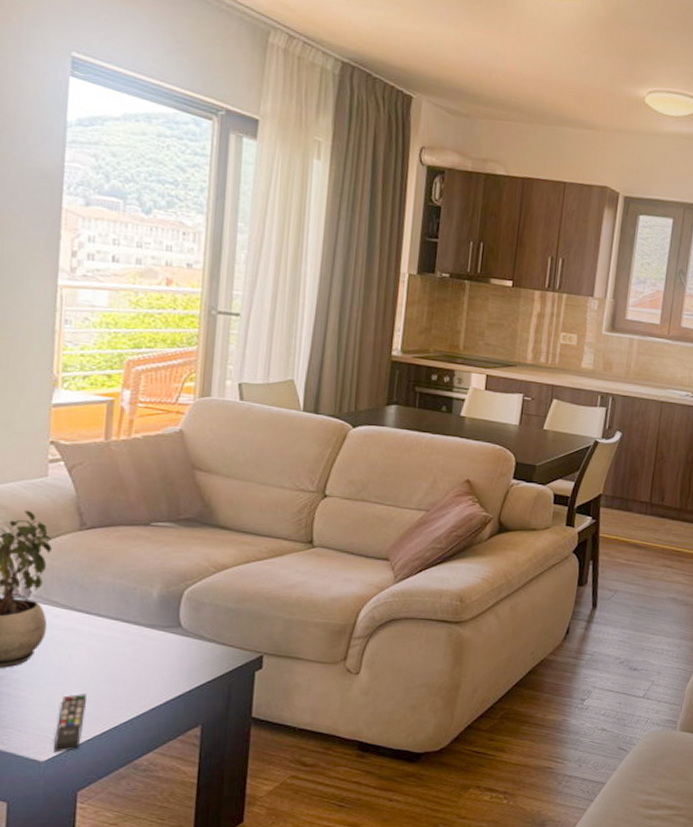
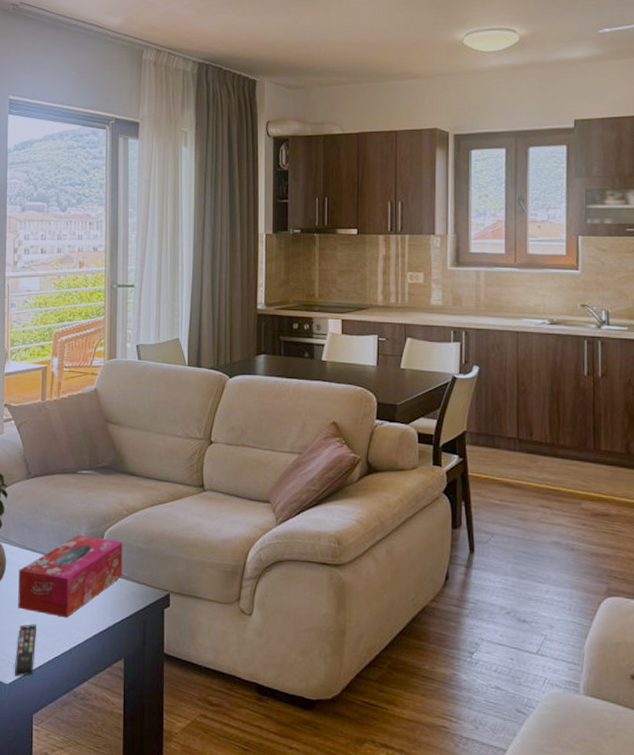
tissue box: none [61,594,208,685] -> present [18,534,123,618]

